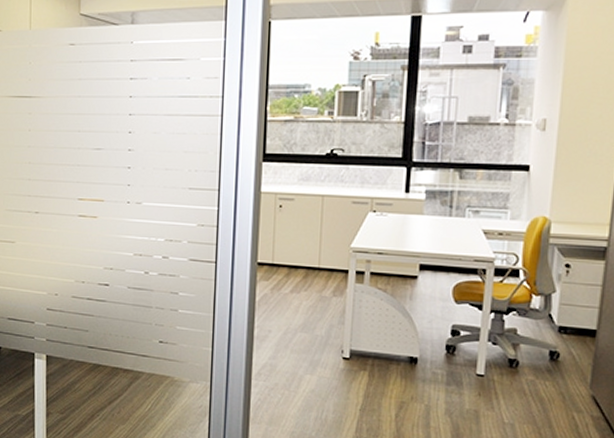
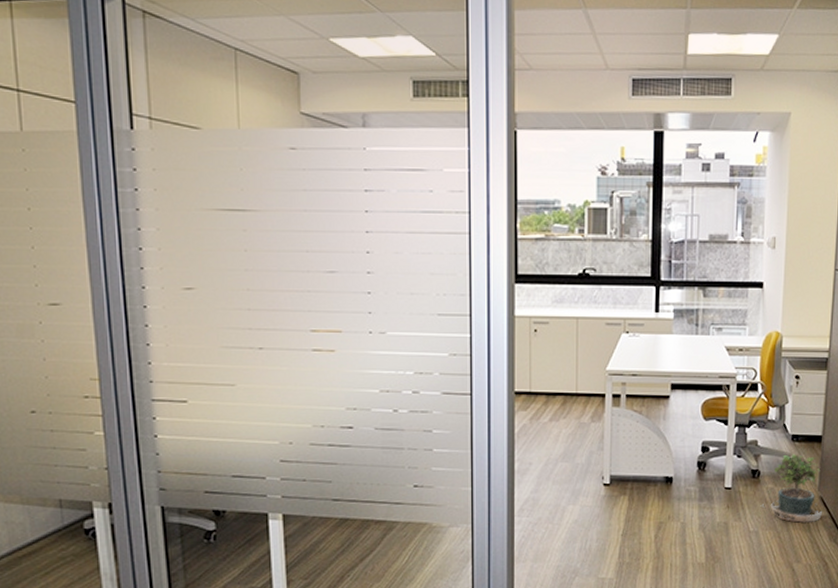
potted plant: none [517,347,595,422] -> present [760,454,823,523]

